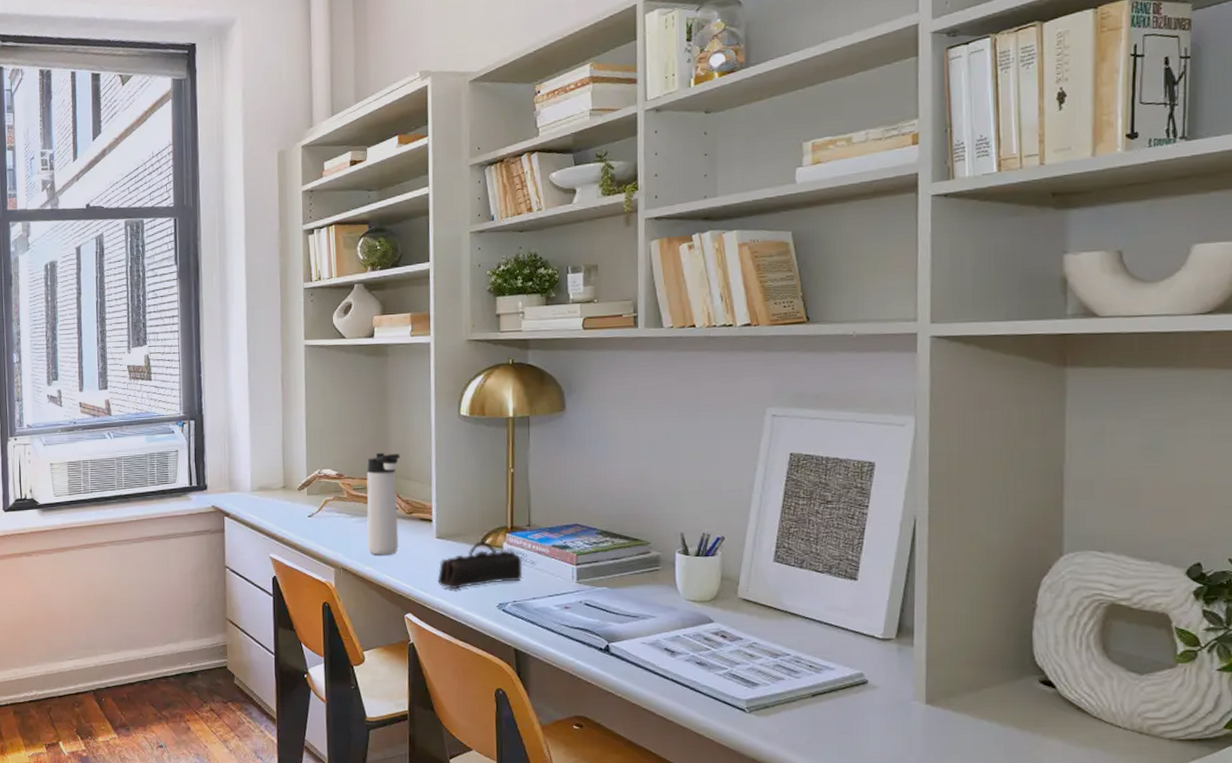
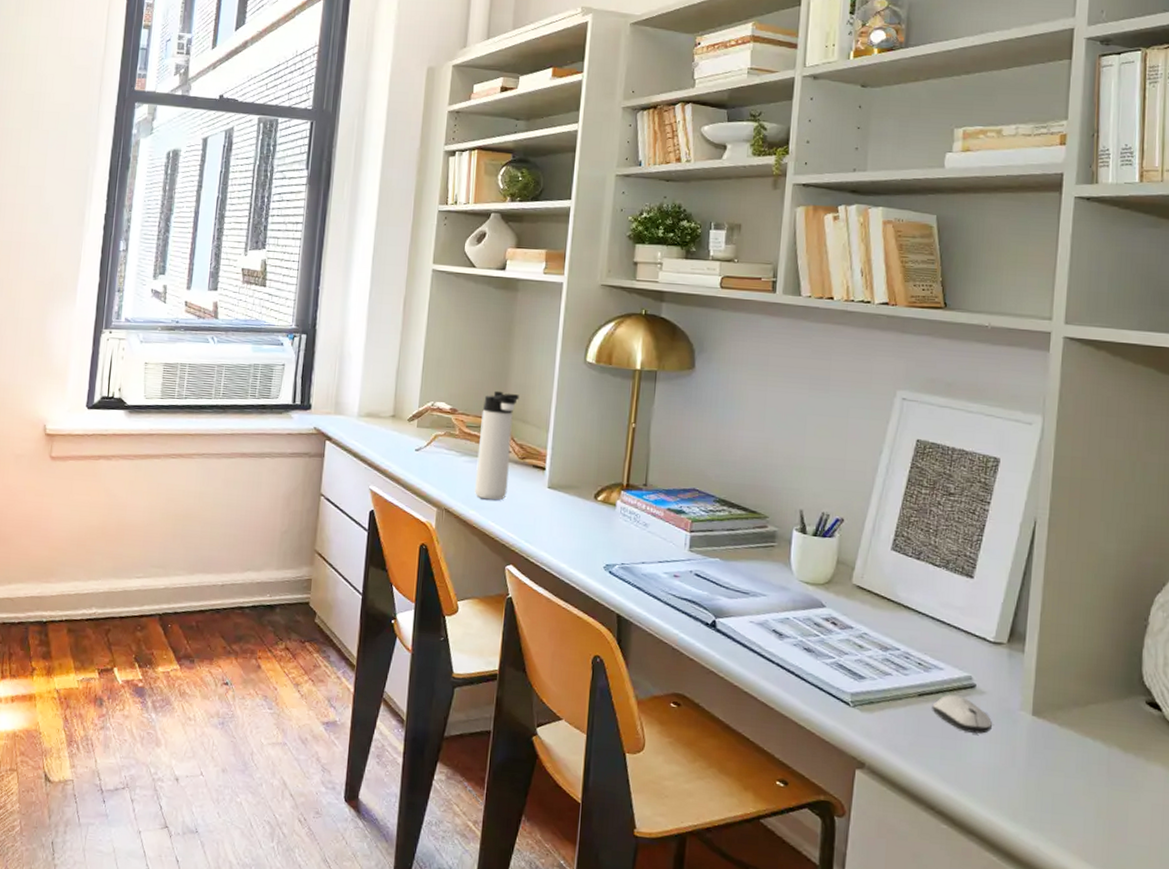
pencil case: present [437,541,523,589] -> none [544,496,635,544]
computer mouse: none [826,692,887,726] -> present [932,695,992,734]

